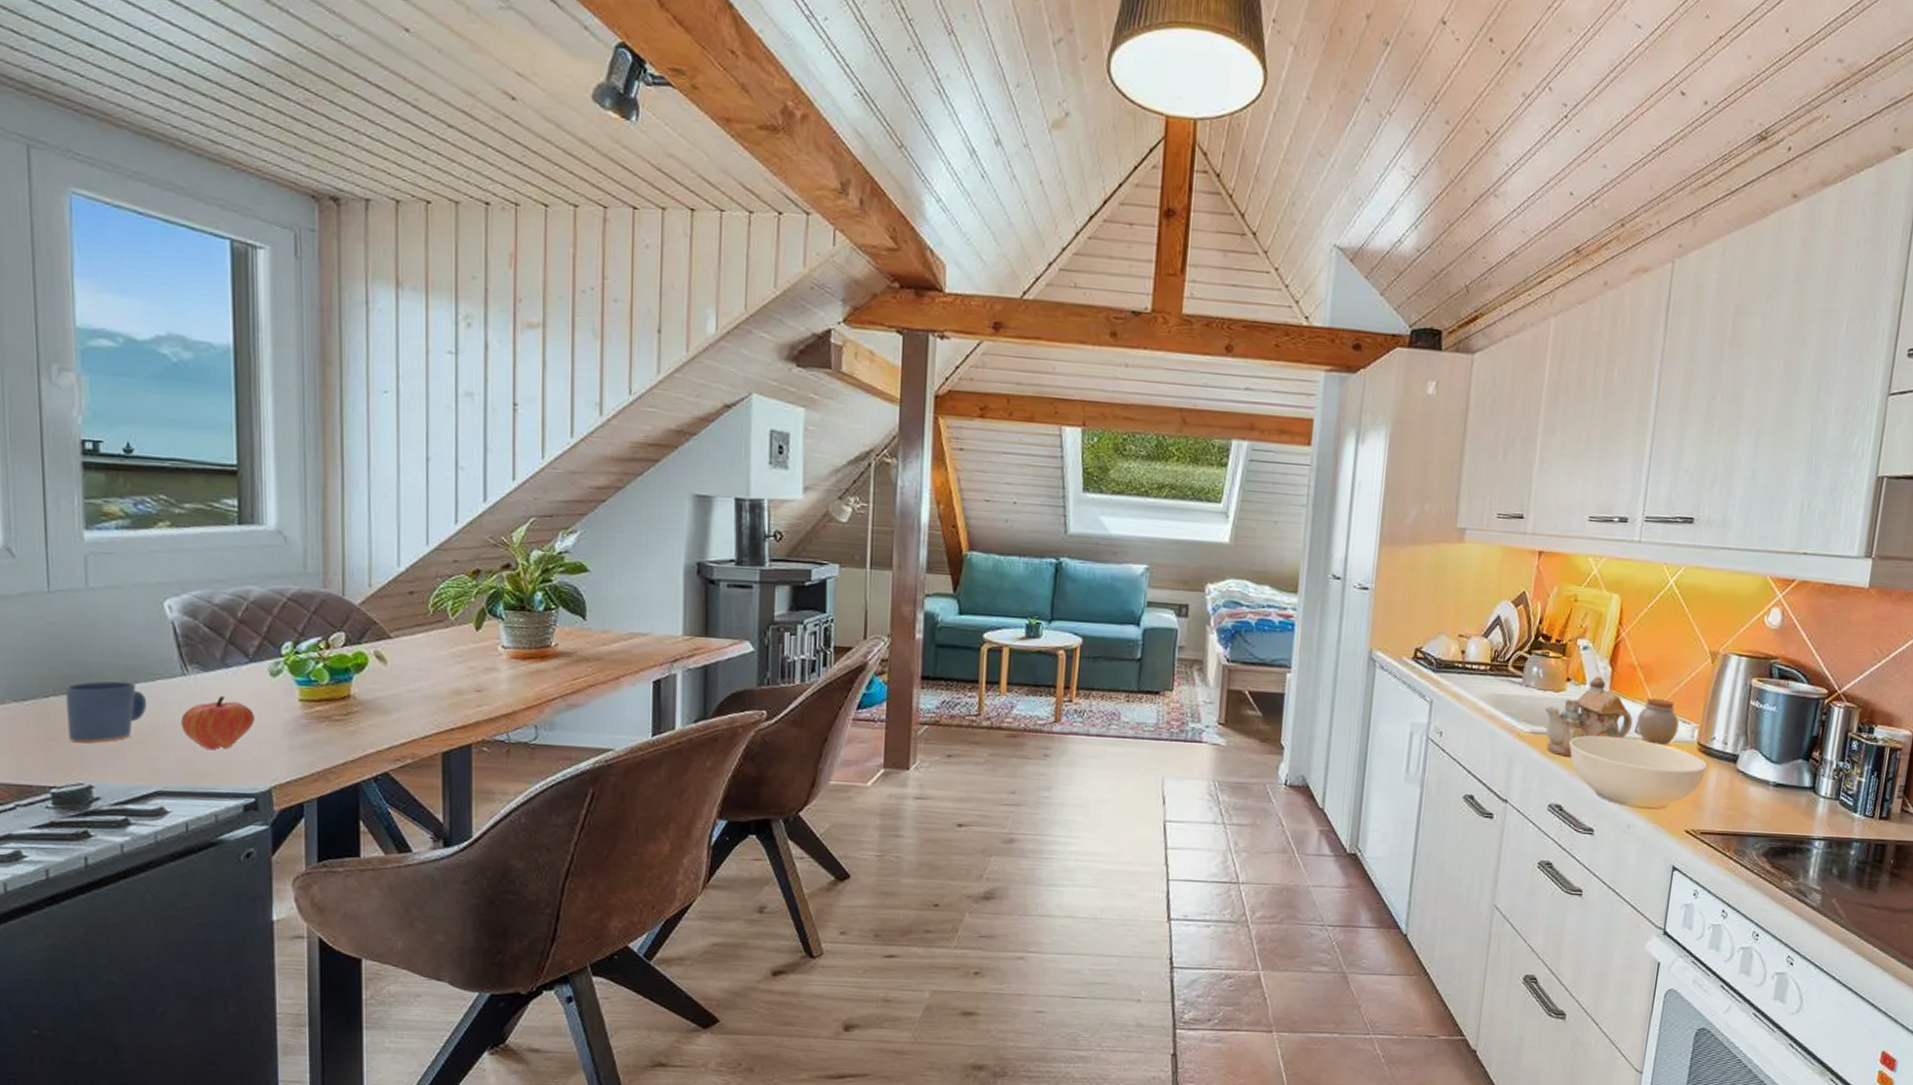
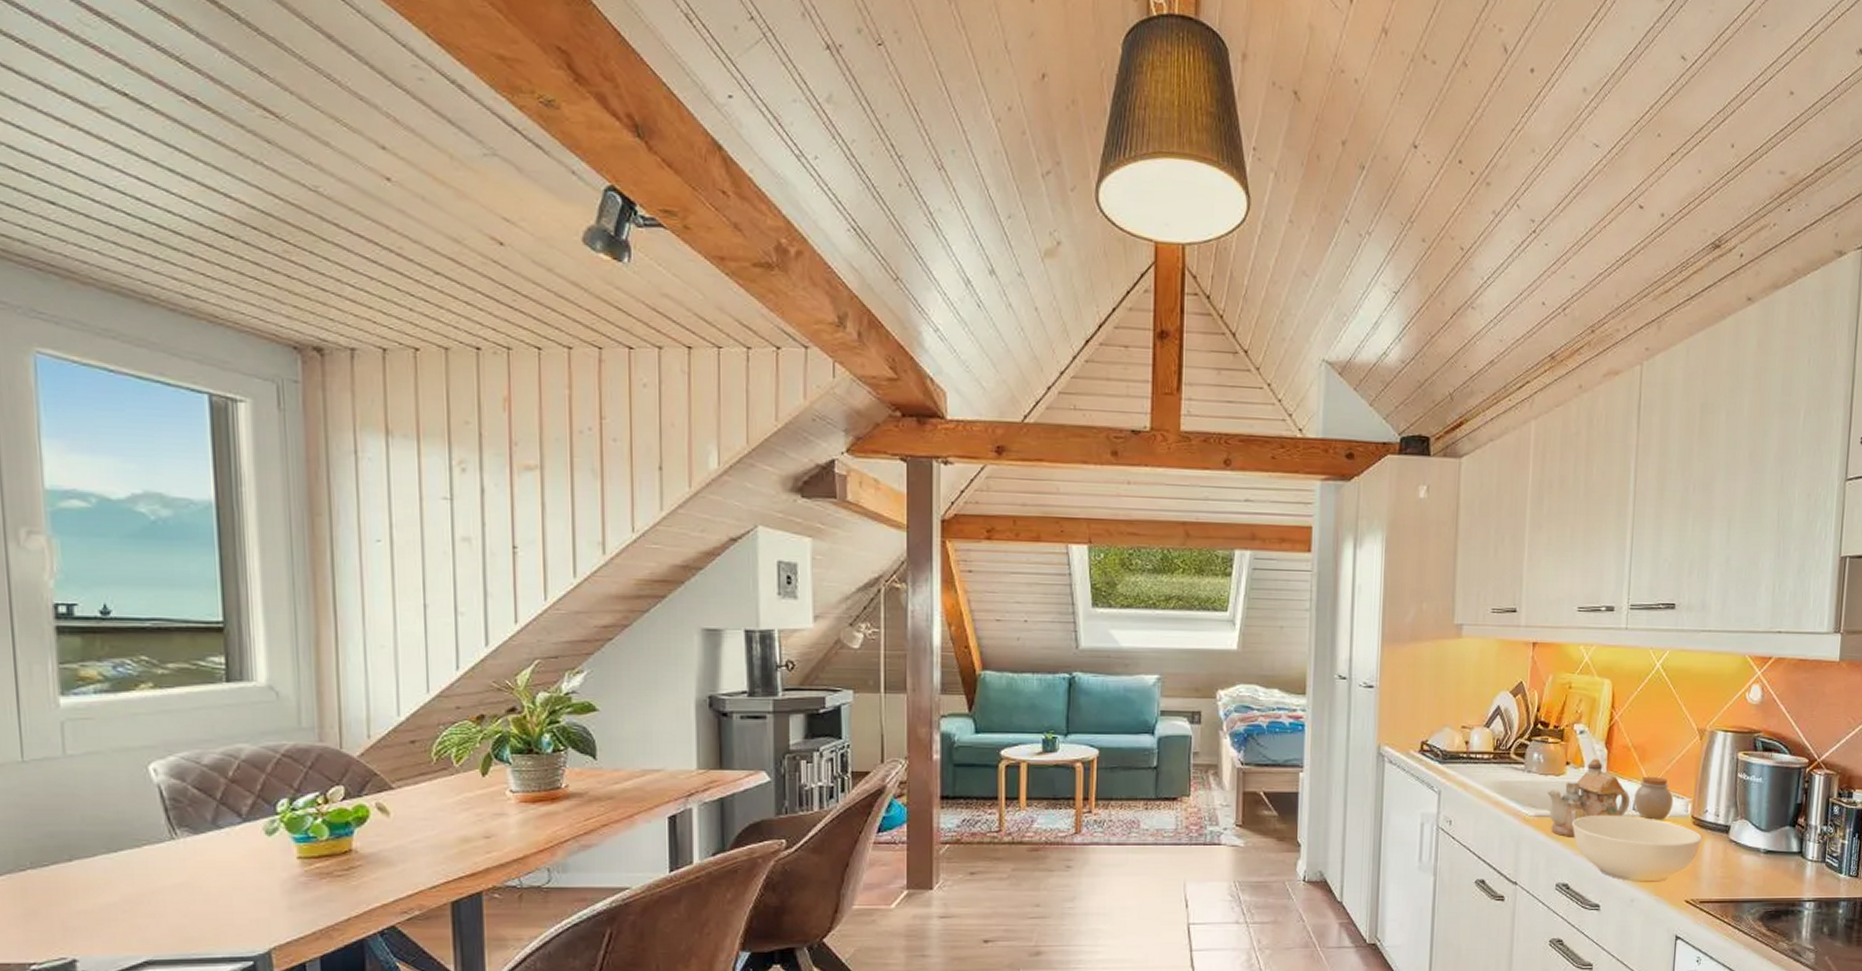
mug: present [65,680,147,743] -> none [43,849,134,916]
fruit: present [181,696,255,750] -> none [170,859,250,915]

